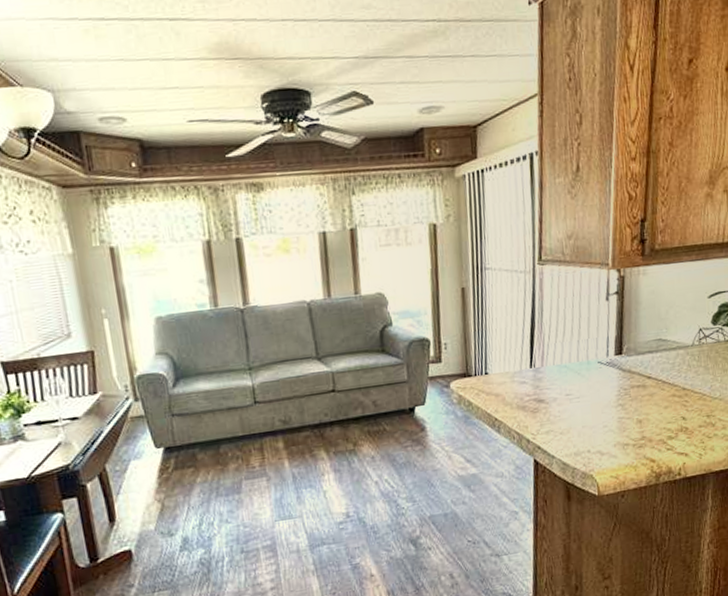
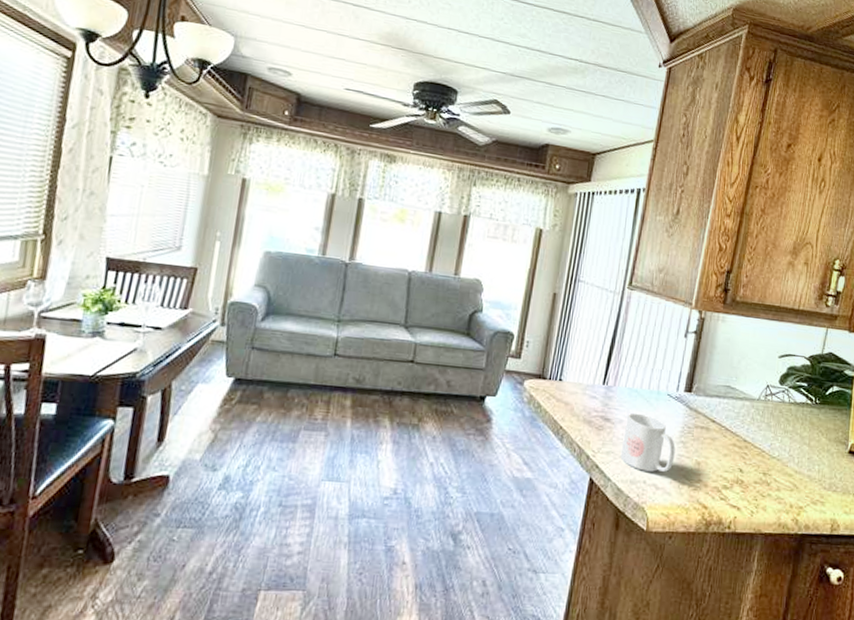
mug: none [560,387,615,442] -> present [620,413,675,472]

